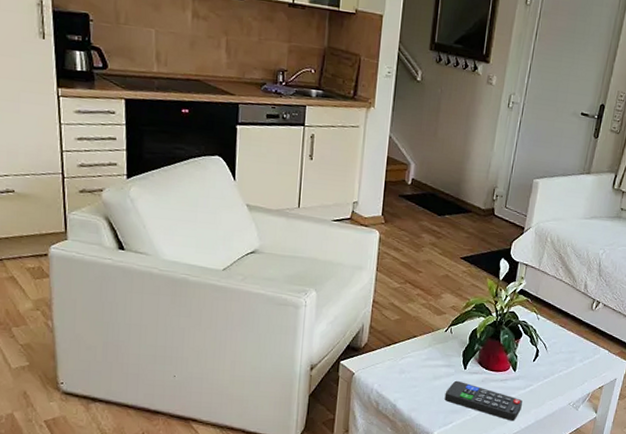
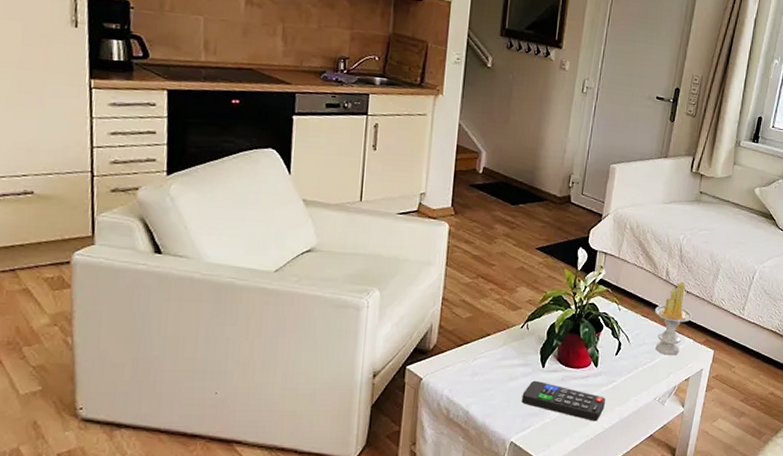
candle: none [571,295,609,365] -> present [655,282,693,356]

